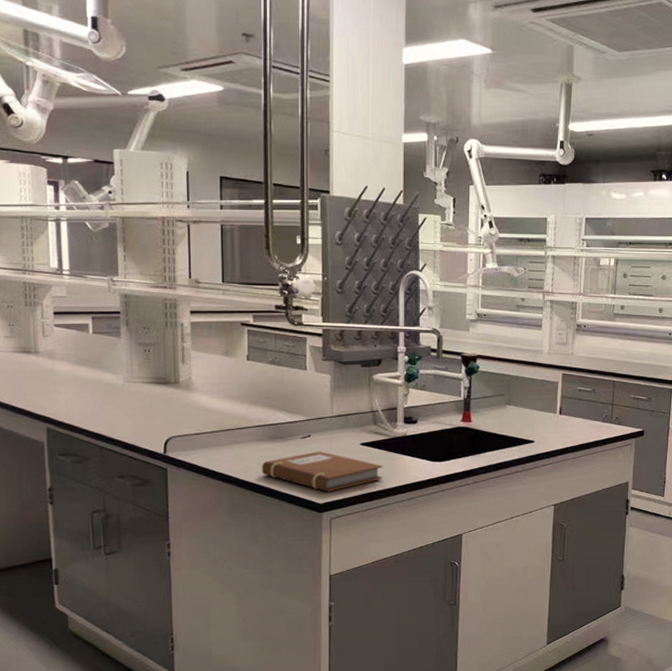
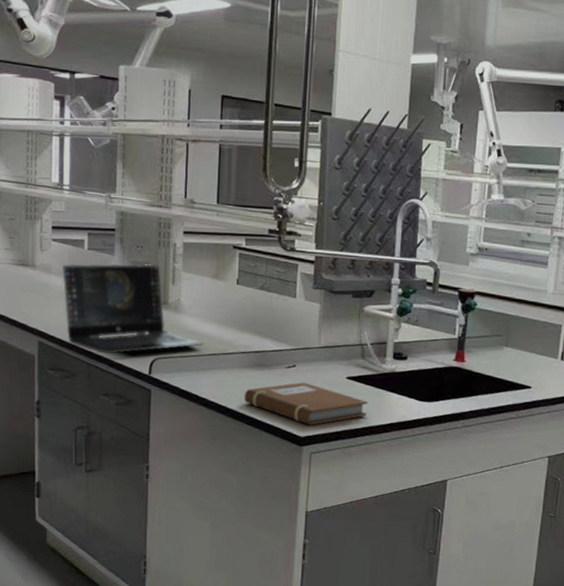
laptop: none [67,345,218,436] -> present [62,263,204,354]

